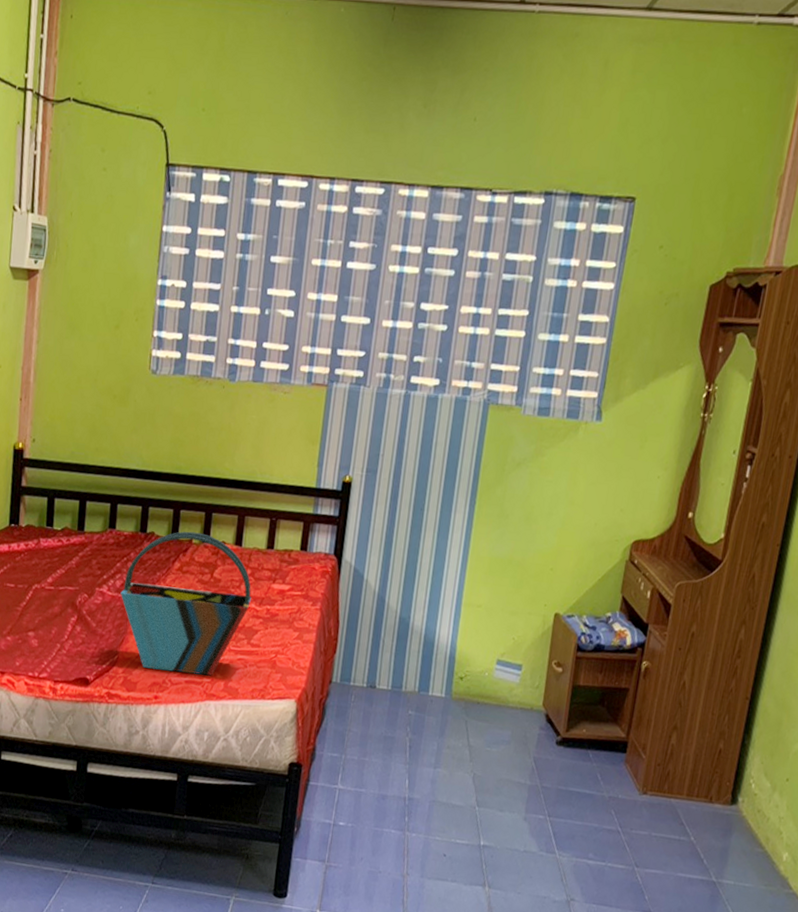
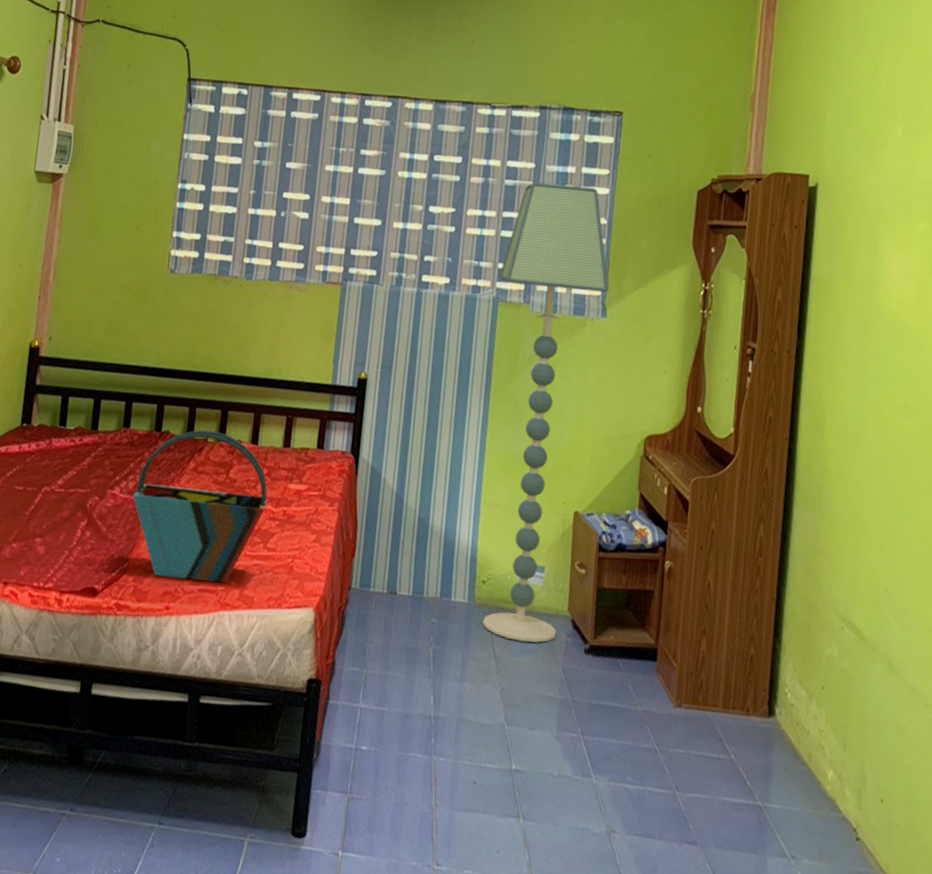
floor lamp: none [458,276,607,735] -> present [483,182,610,643]

